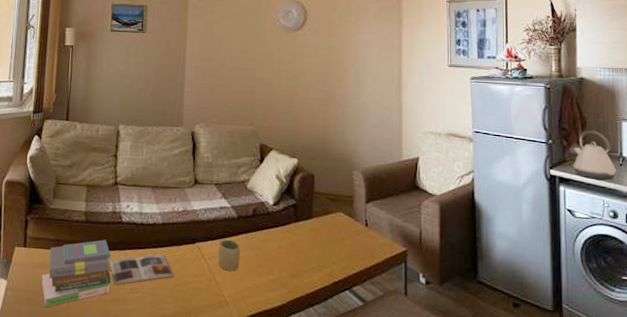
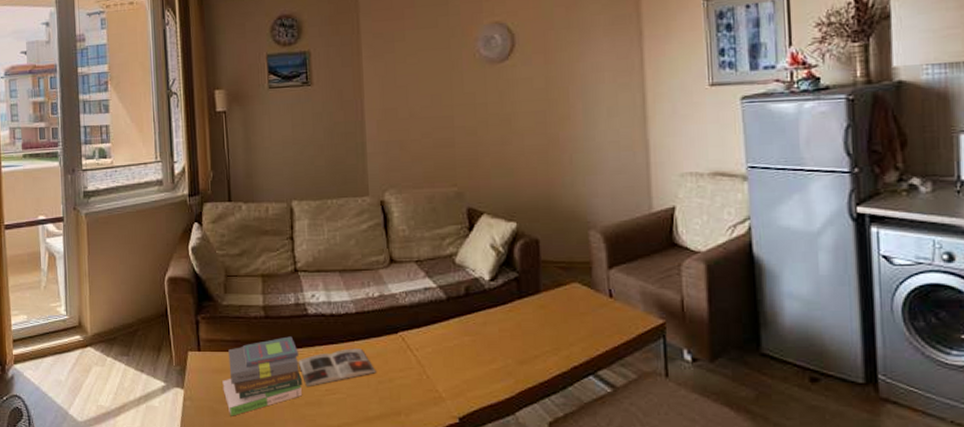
mug: present [218,239,240,271] -> none [426,325,454,362]
kettle: present [573,130,617,180] -> none [889,149,953,214]

